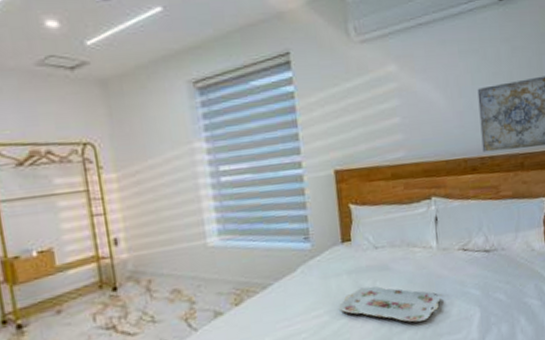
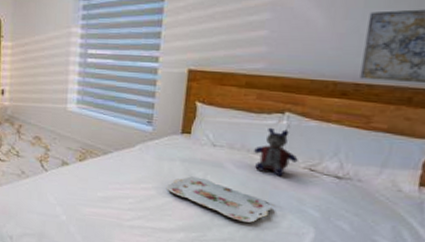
stuffed bear: none [413,215,452,264] -> present [254,127,298,177]

